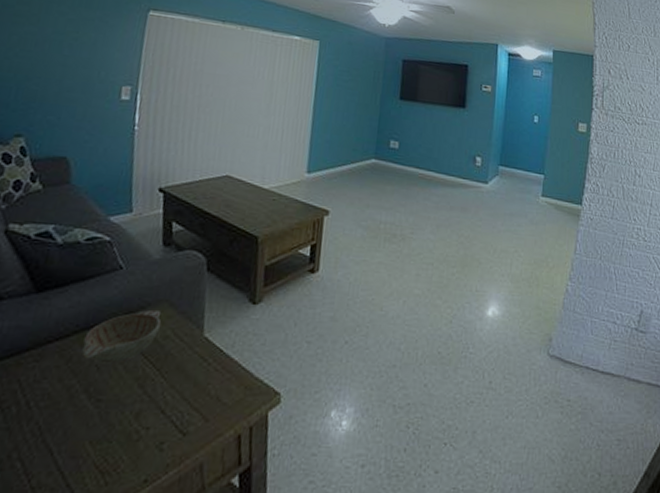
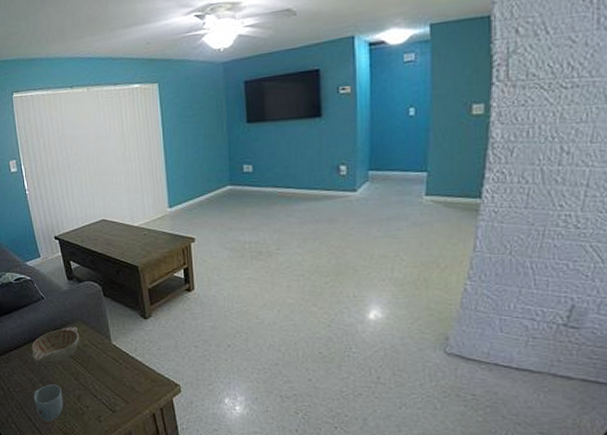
mug: none [64,394,115,454] -> present [33,384,64,421]

